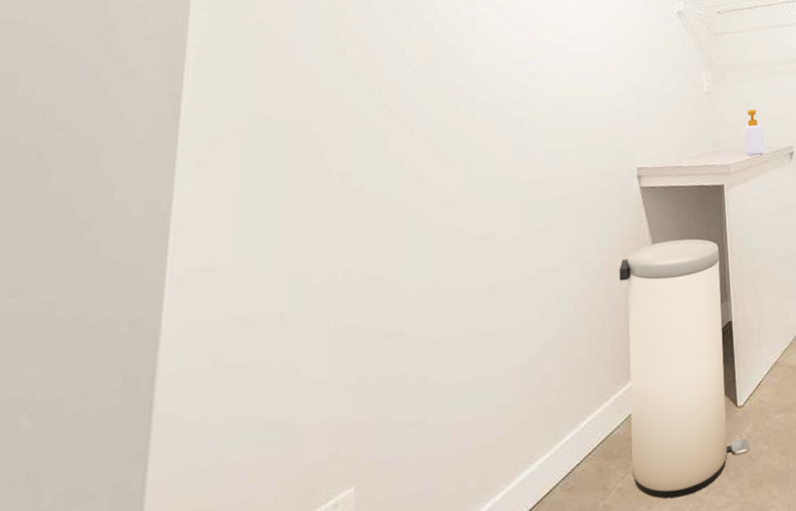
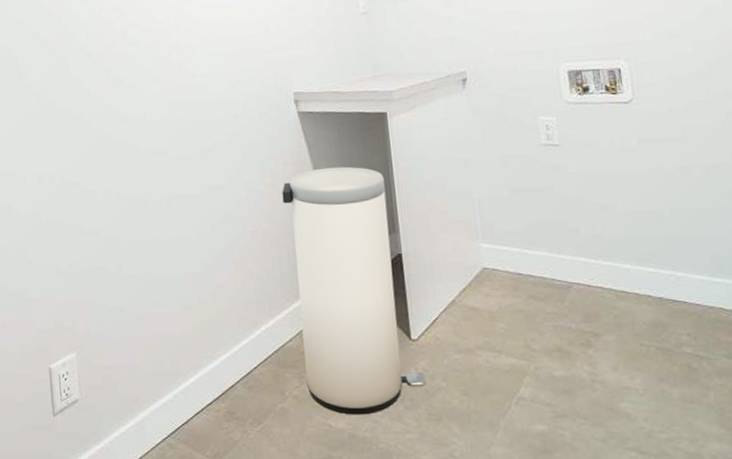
soap bottle: present [744,109,766,156] -> none [407,30,434,81]

